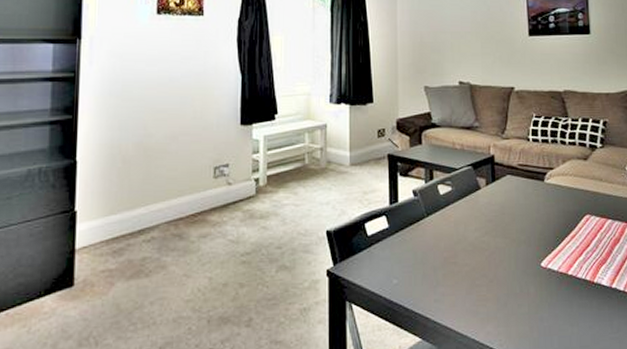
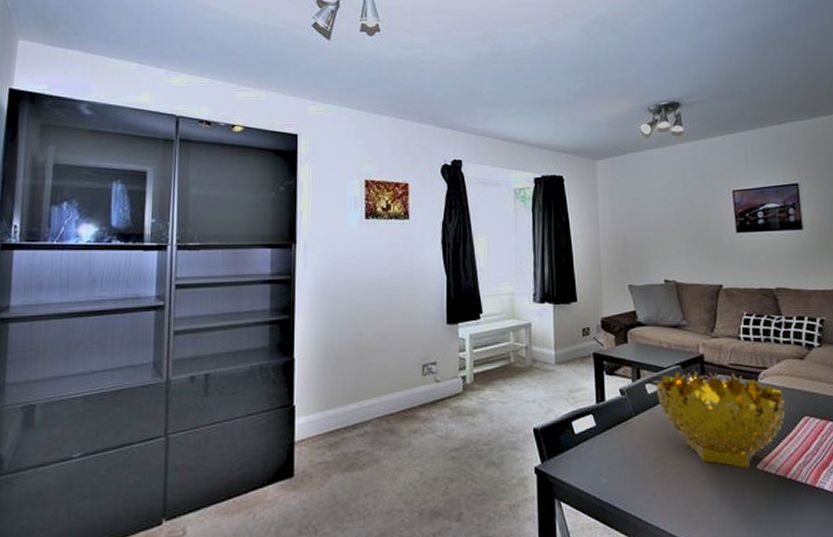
decorative bowl: none [448,172,569,267] -> present [656,372,785,469]

